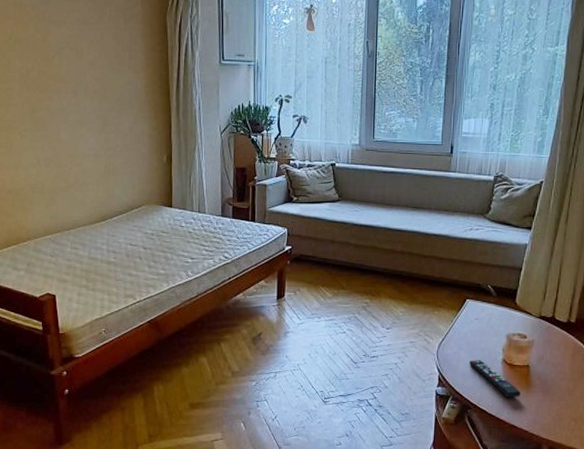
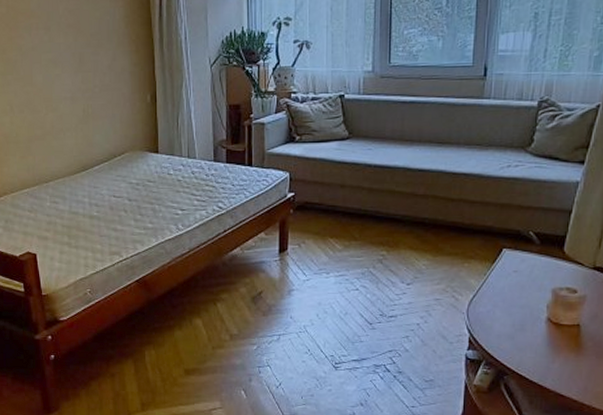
remote control: present [470,360,521,398] -> none [506,319,569,363]

